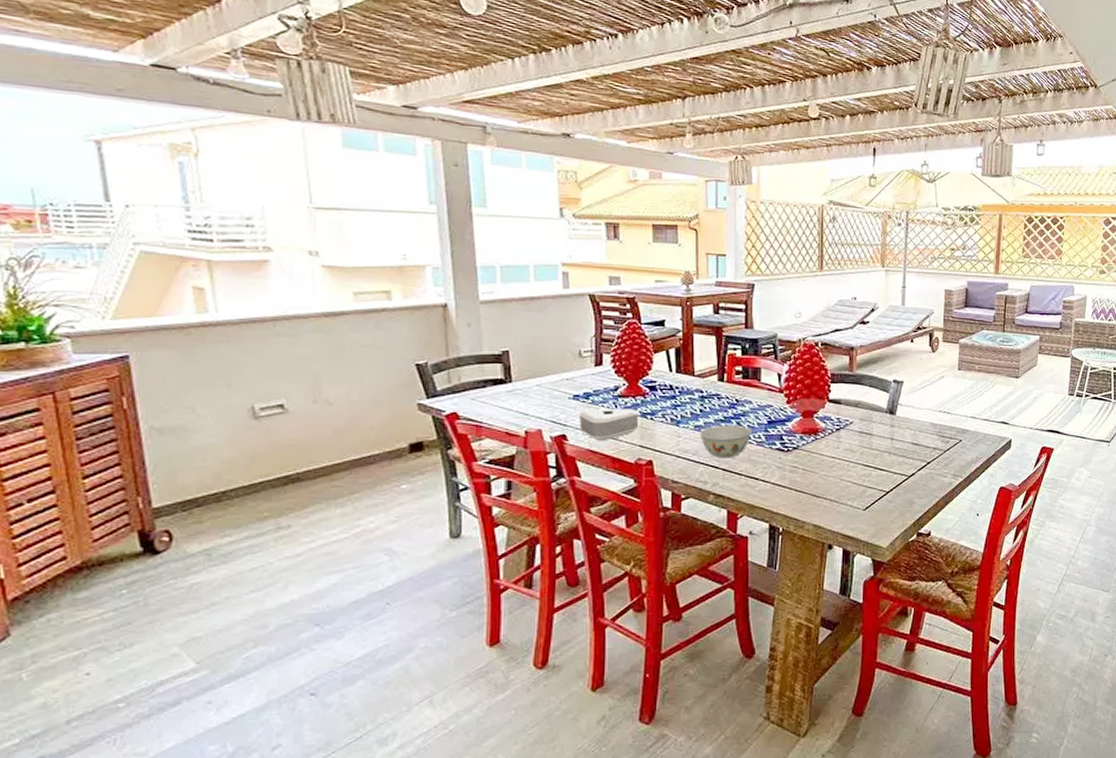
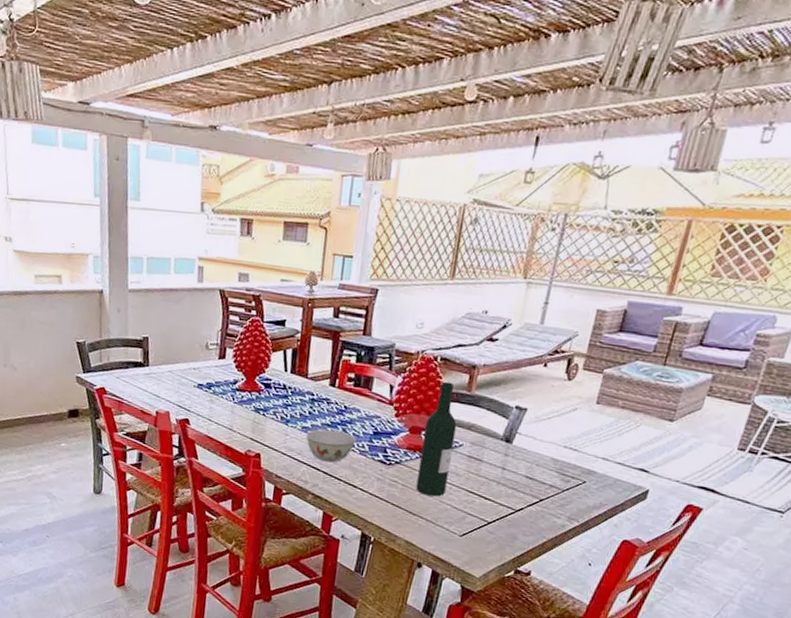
speaker: present [578,408,639,441] -> none [200,398,252,430]
wine bottle: none [815,364,845,476] -> present [416,381,457,497]

